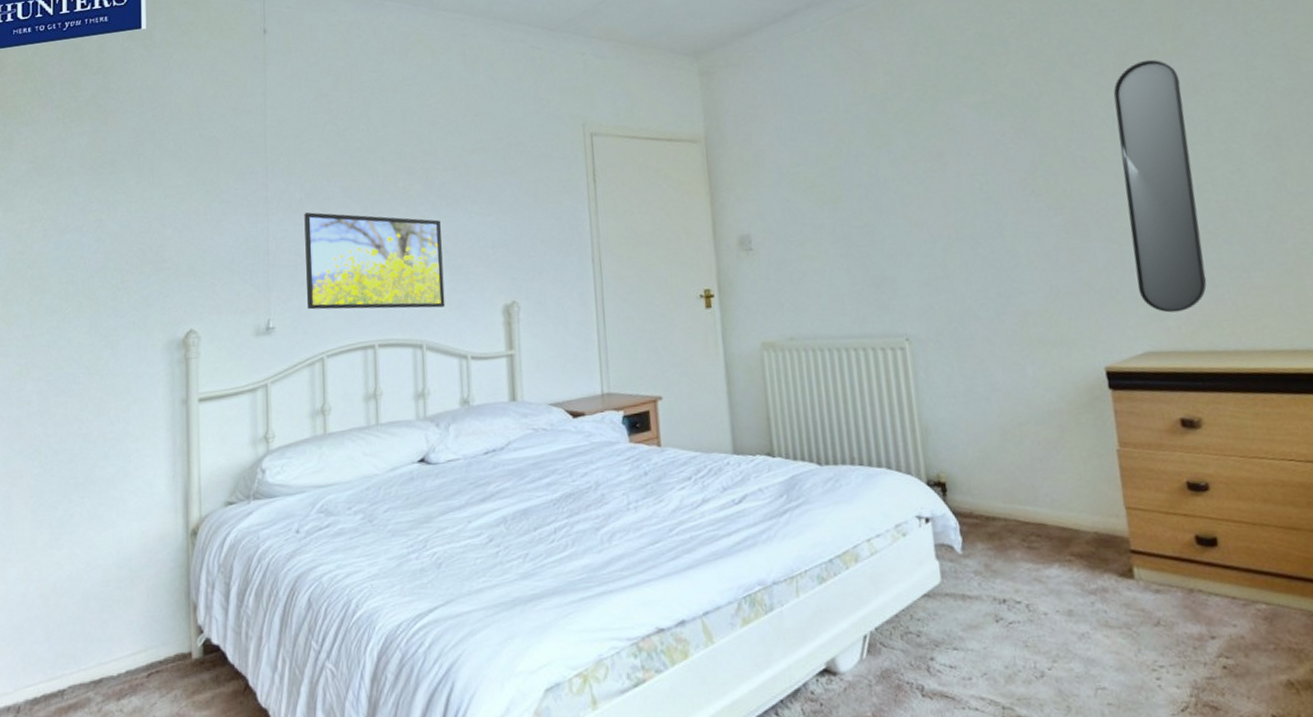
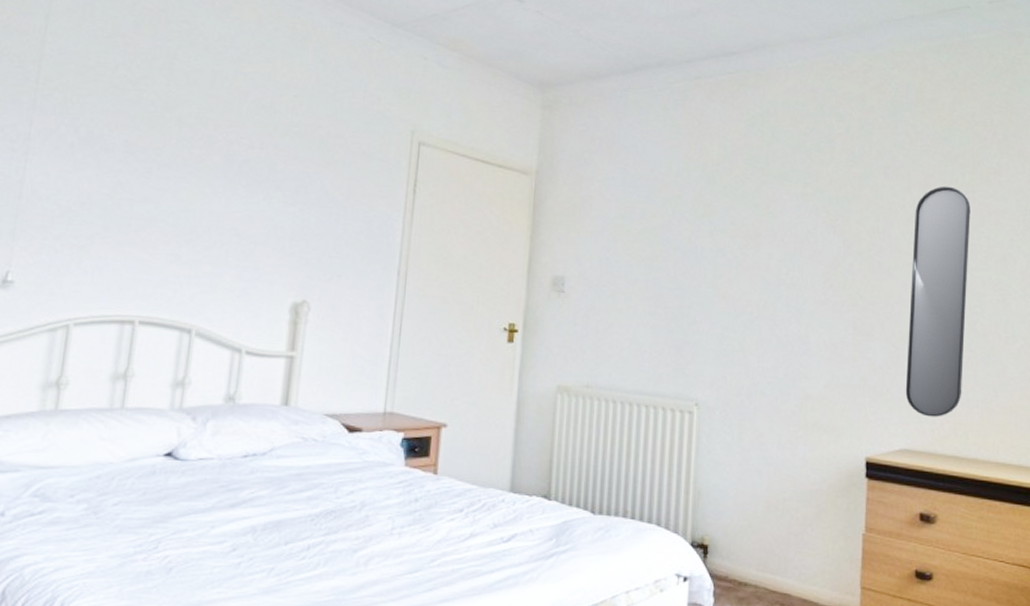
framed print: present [304,212,446,310] -> none [58,160,237,293]

